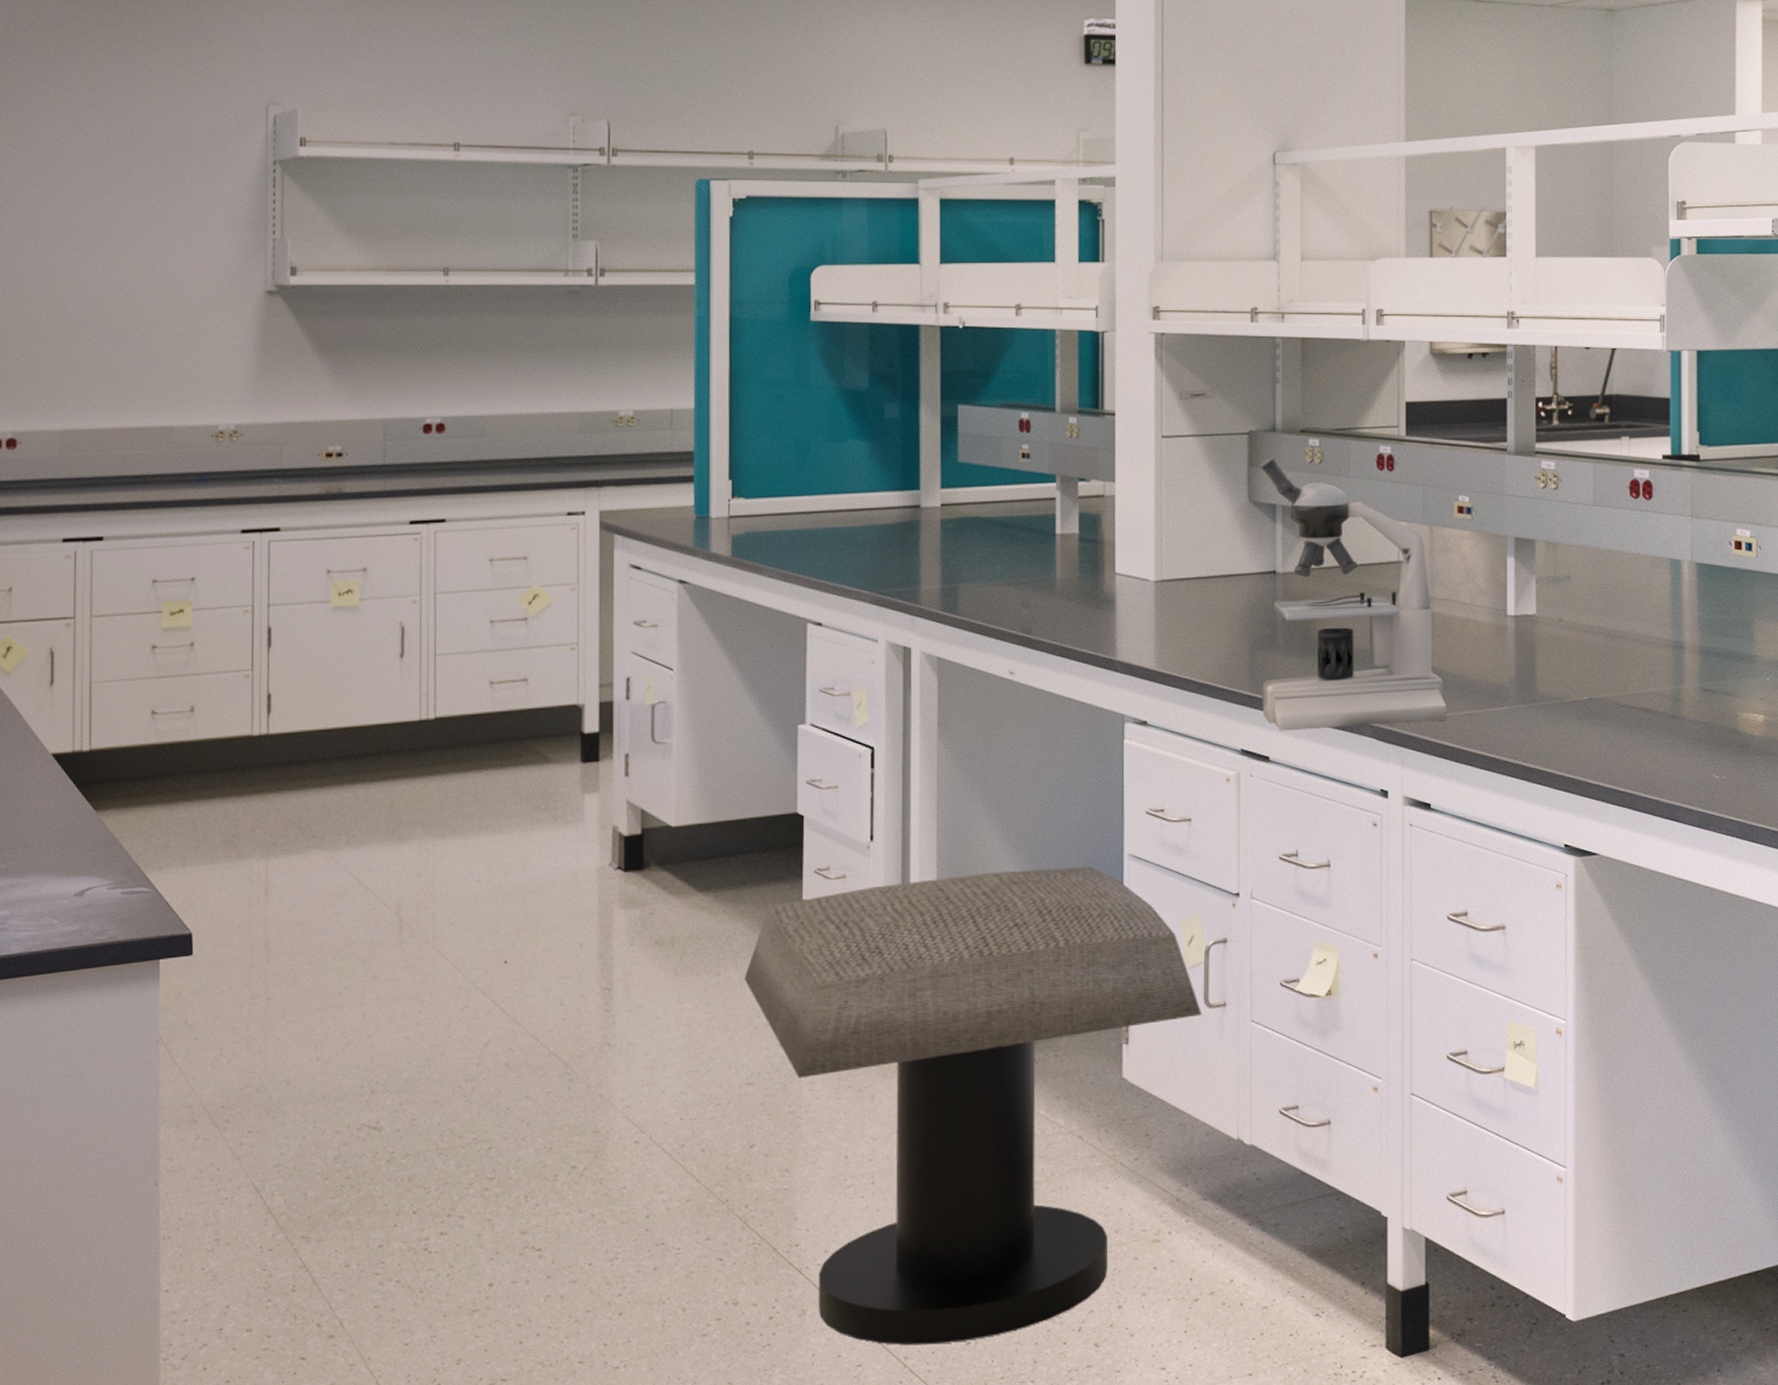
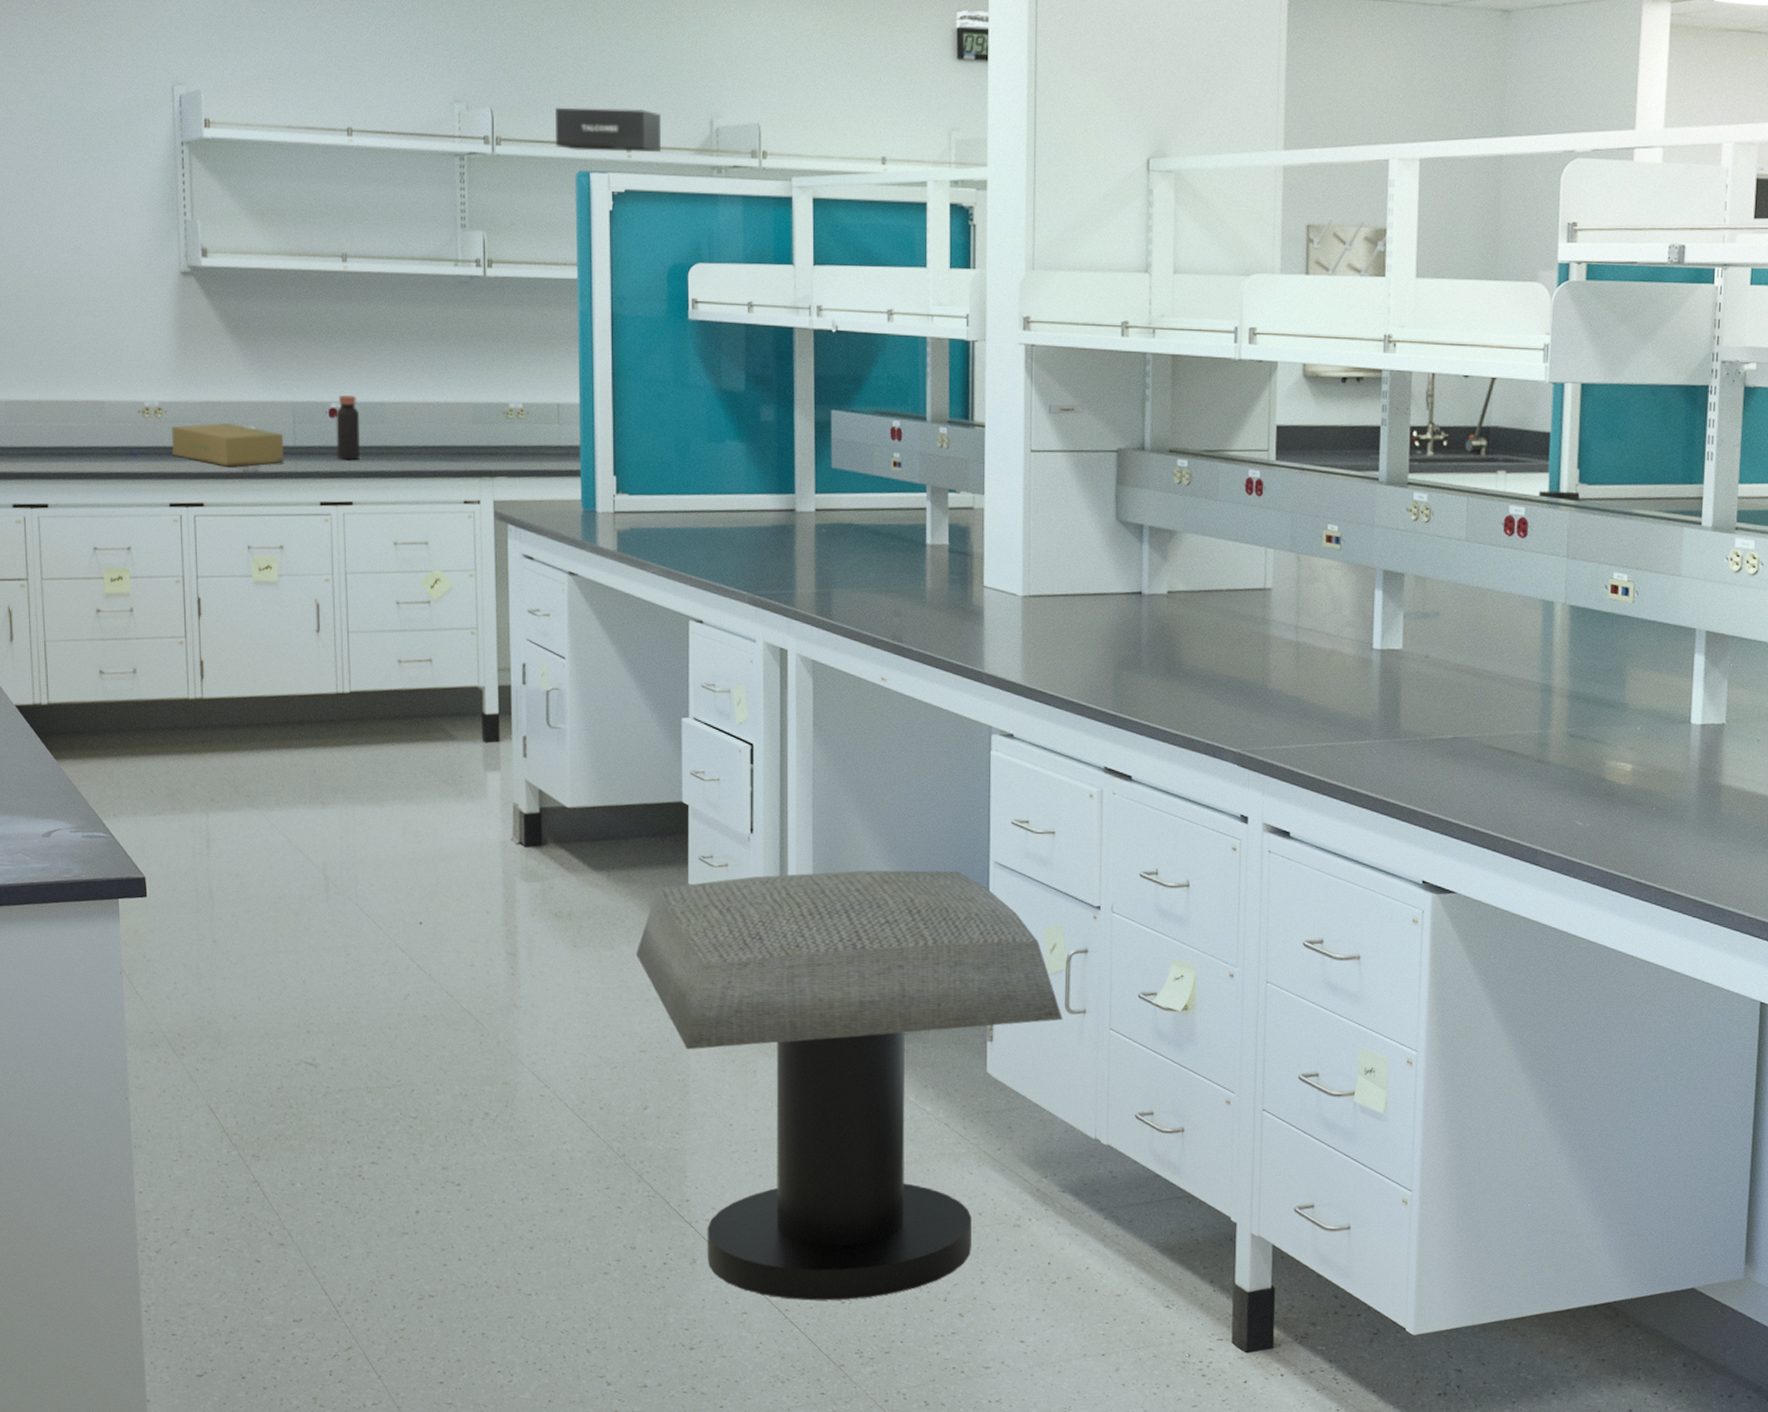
box: none [247,443,371,489] -> present [172,422,284,467]
bottle: none [430,409,456,477] -> present [336,394,360,460]
box: none [674,118,785,160] -> present [554,107,661,153]
microscope: present [1259,456,1447,731] -> none [1126,476,1310,752]

